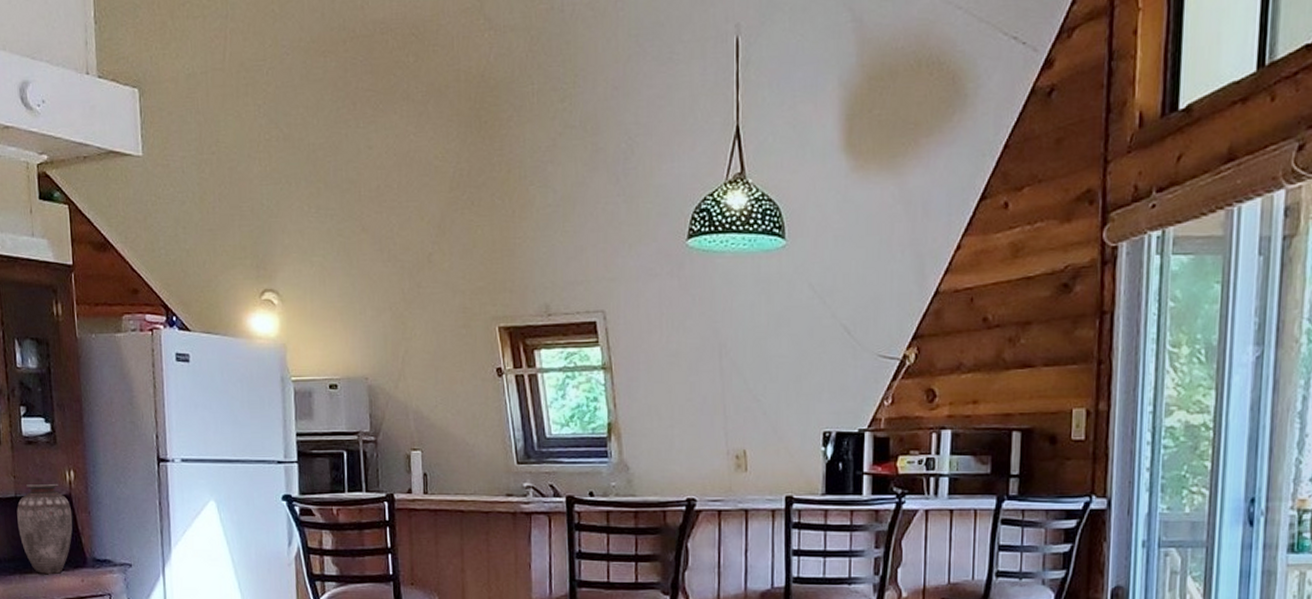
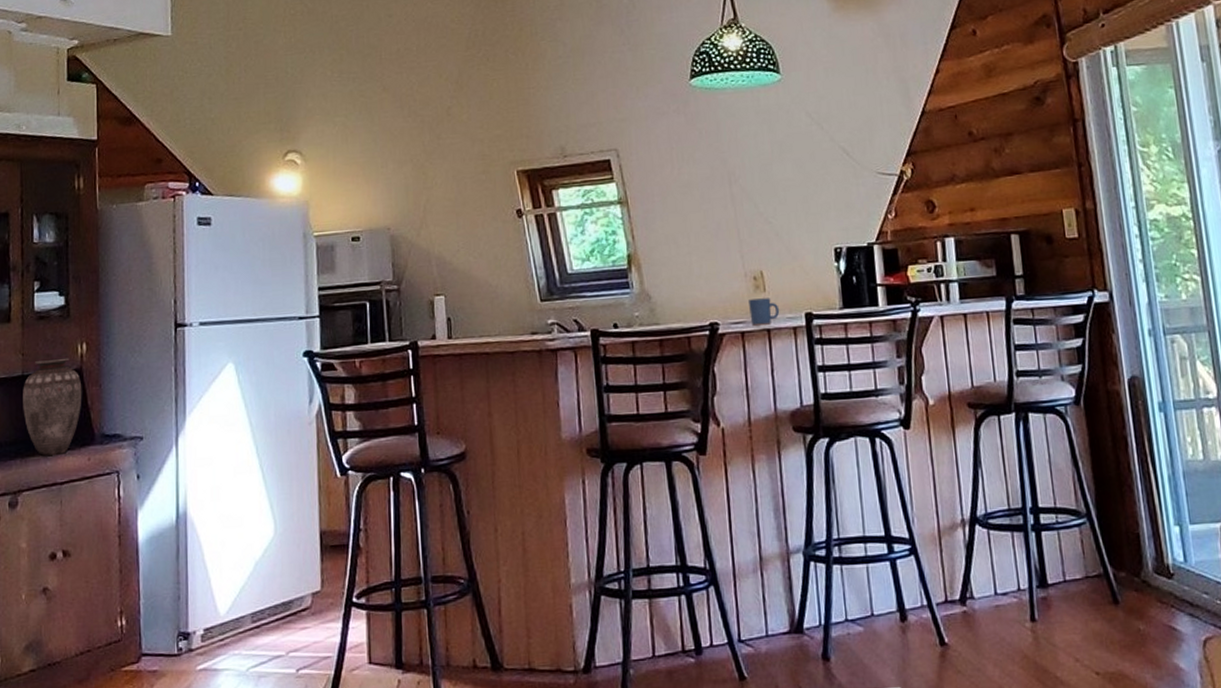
mug: none [729,478,760,506] -> present [749,298,780,327]

